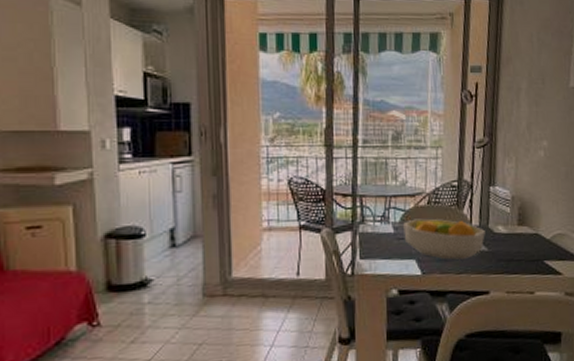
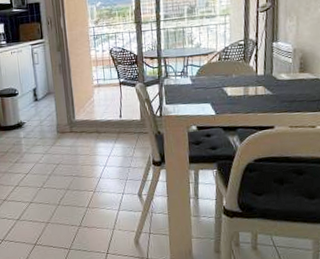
fruit bowl: present [403,218,485,260] -> none [199,71,270,103]

